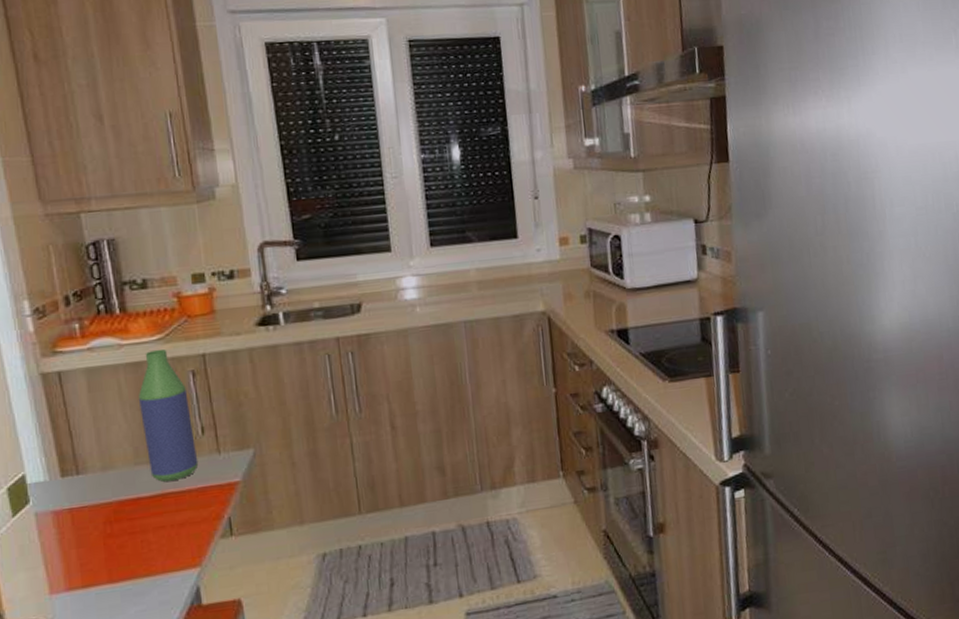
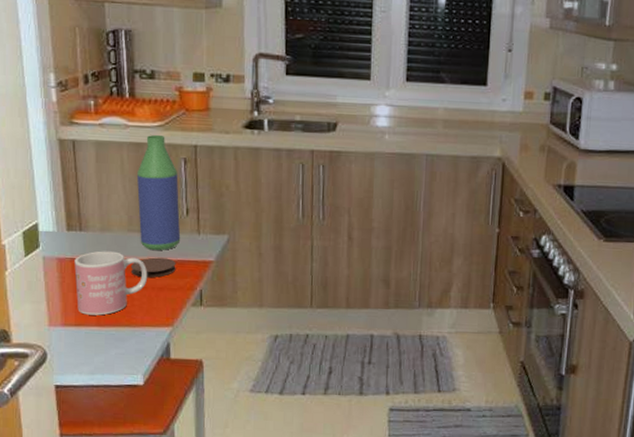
mug: none [74,491,165,573] -> present [74,251,148,316]
coaster: none [142,487,197,516] -> present [130,257,176,278]

